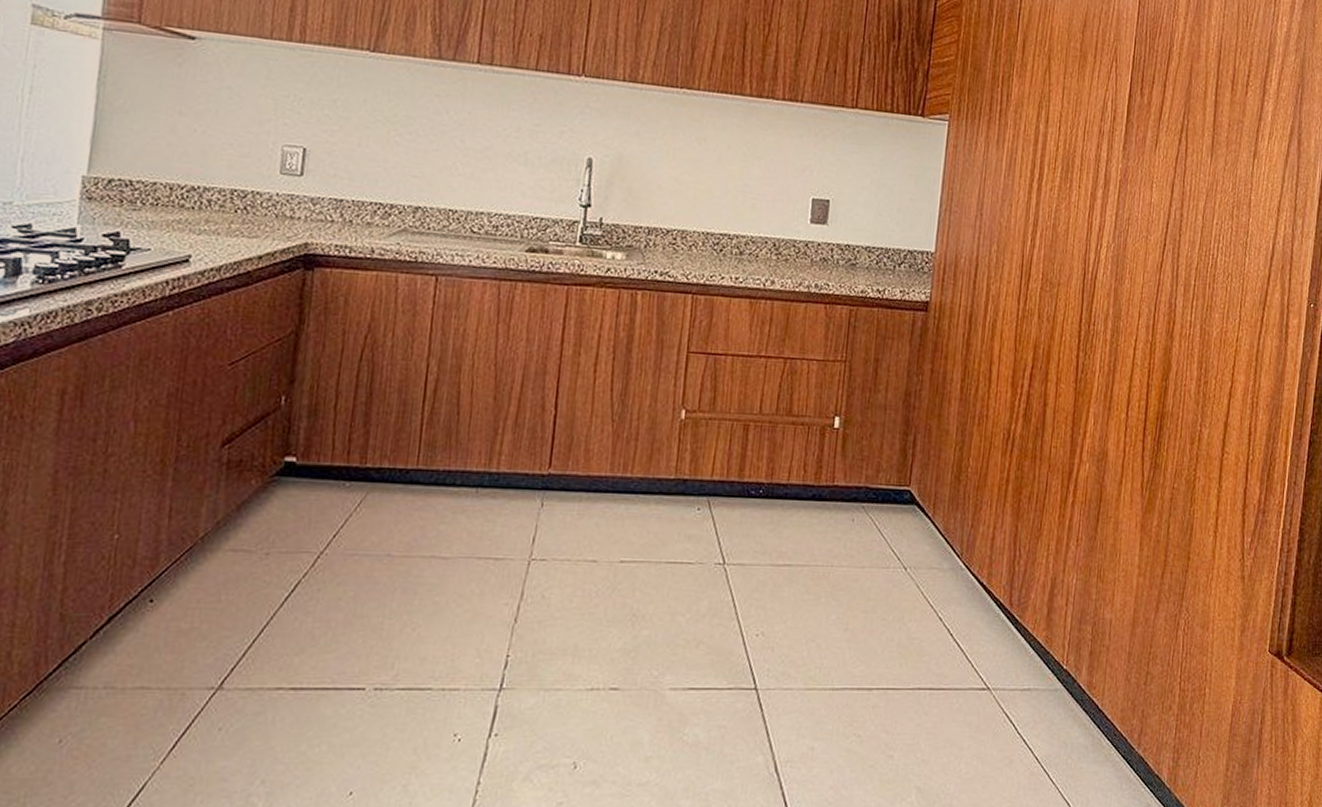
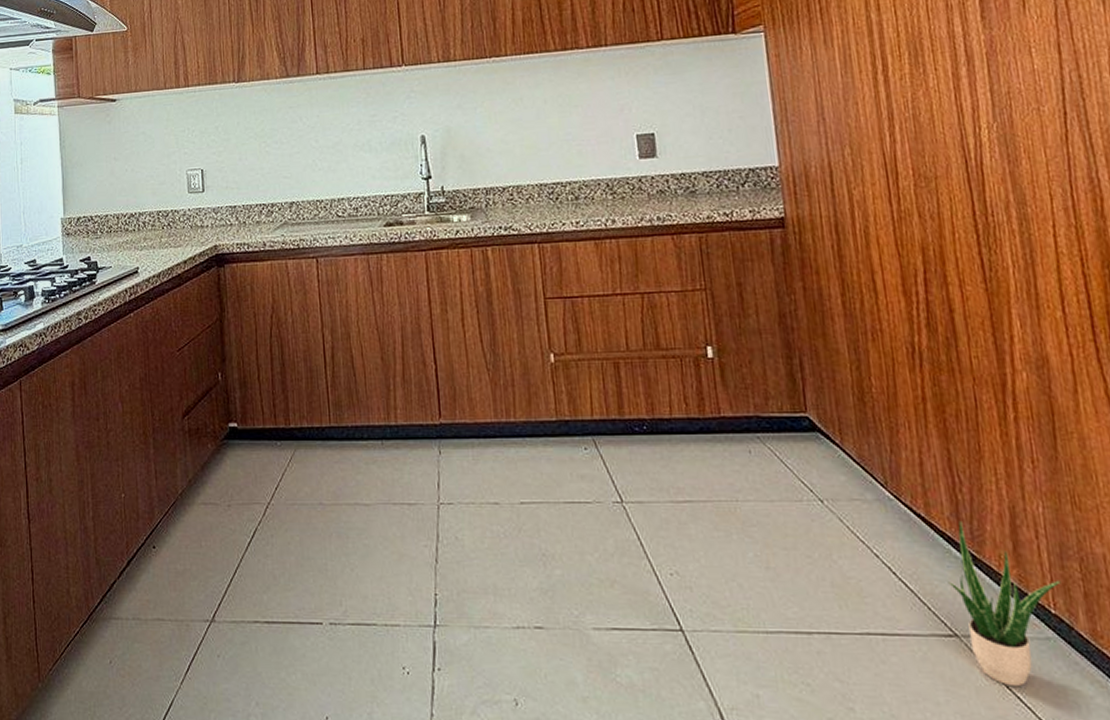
potted plant: none [991,590,1076,732] -> present [947,522,1061,687]

